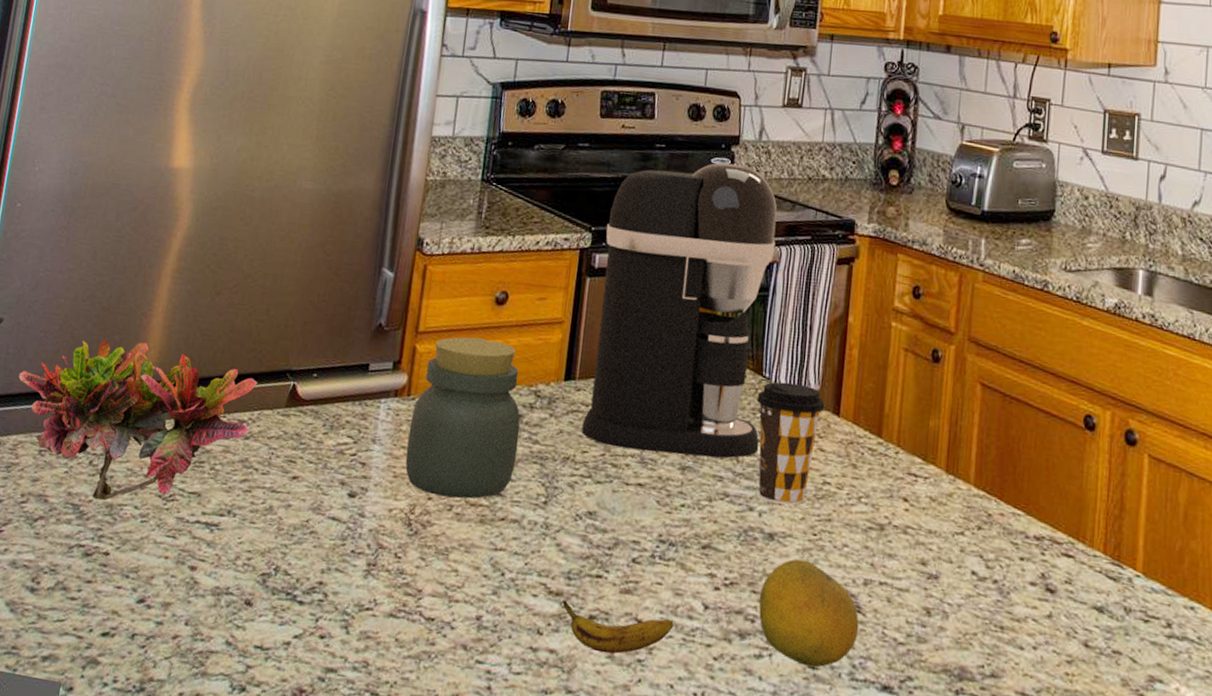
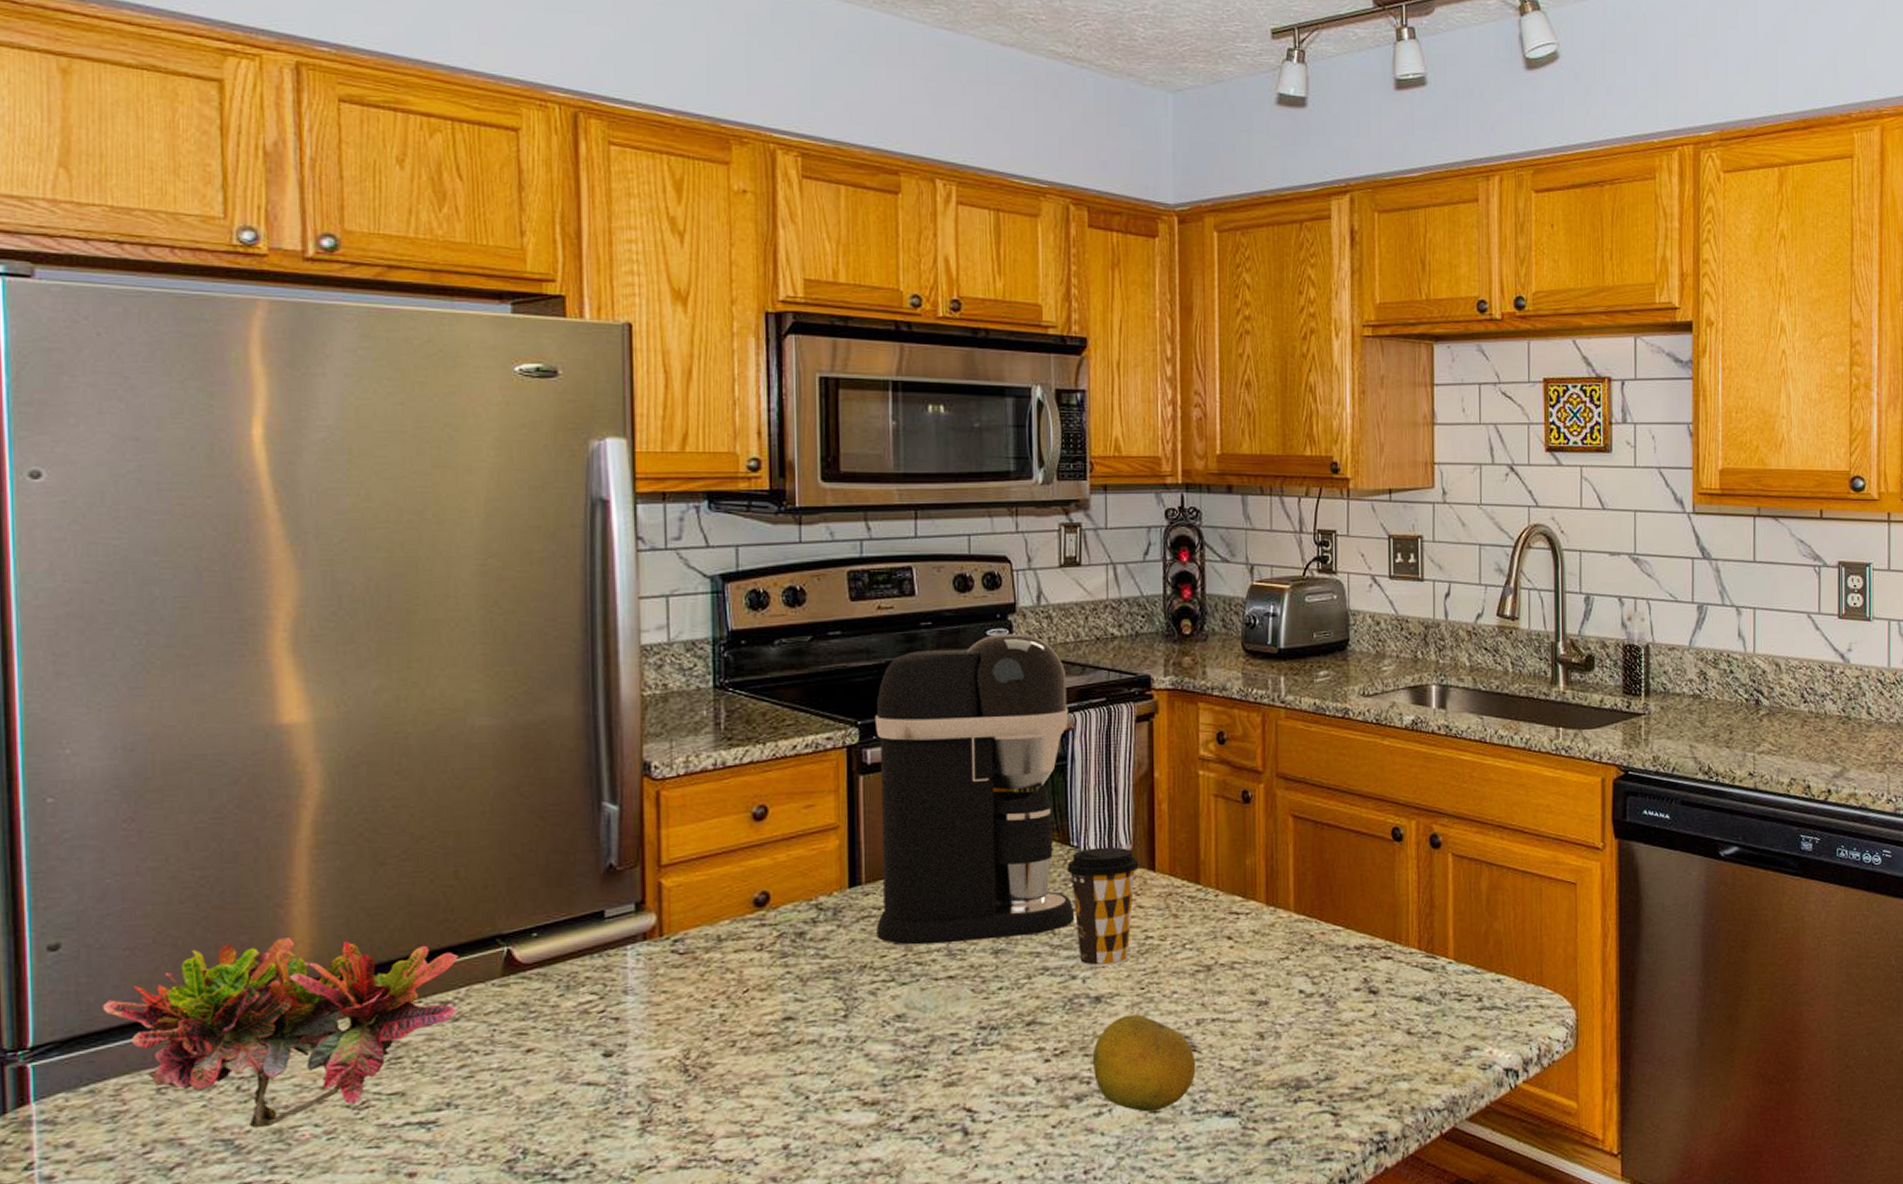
jar: present [405,336,520,499] -> none [668,859,805,1035]
banana: present [562,599,674,654] -> none [880,1101,1006,1149]

